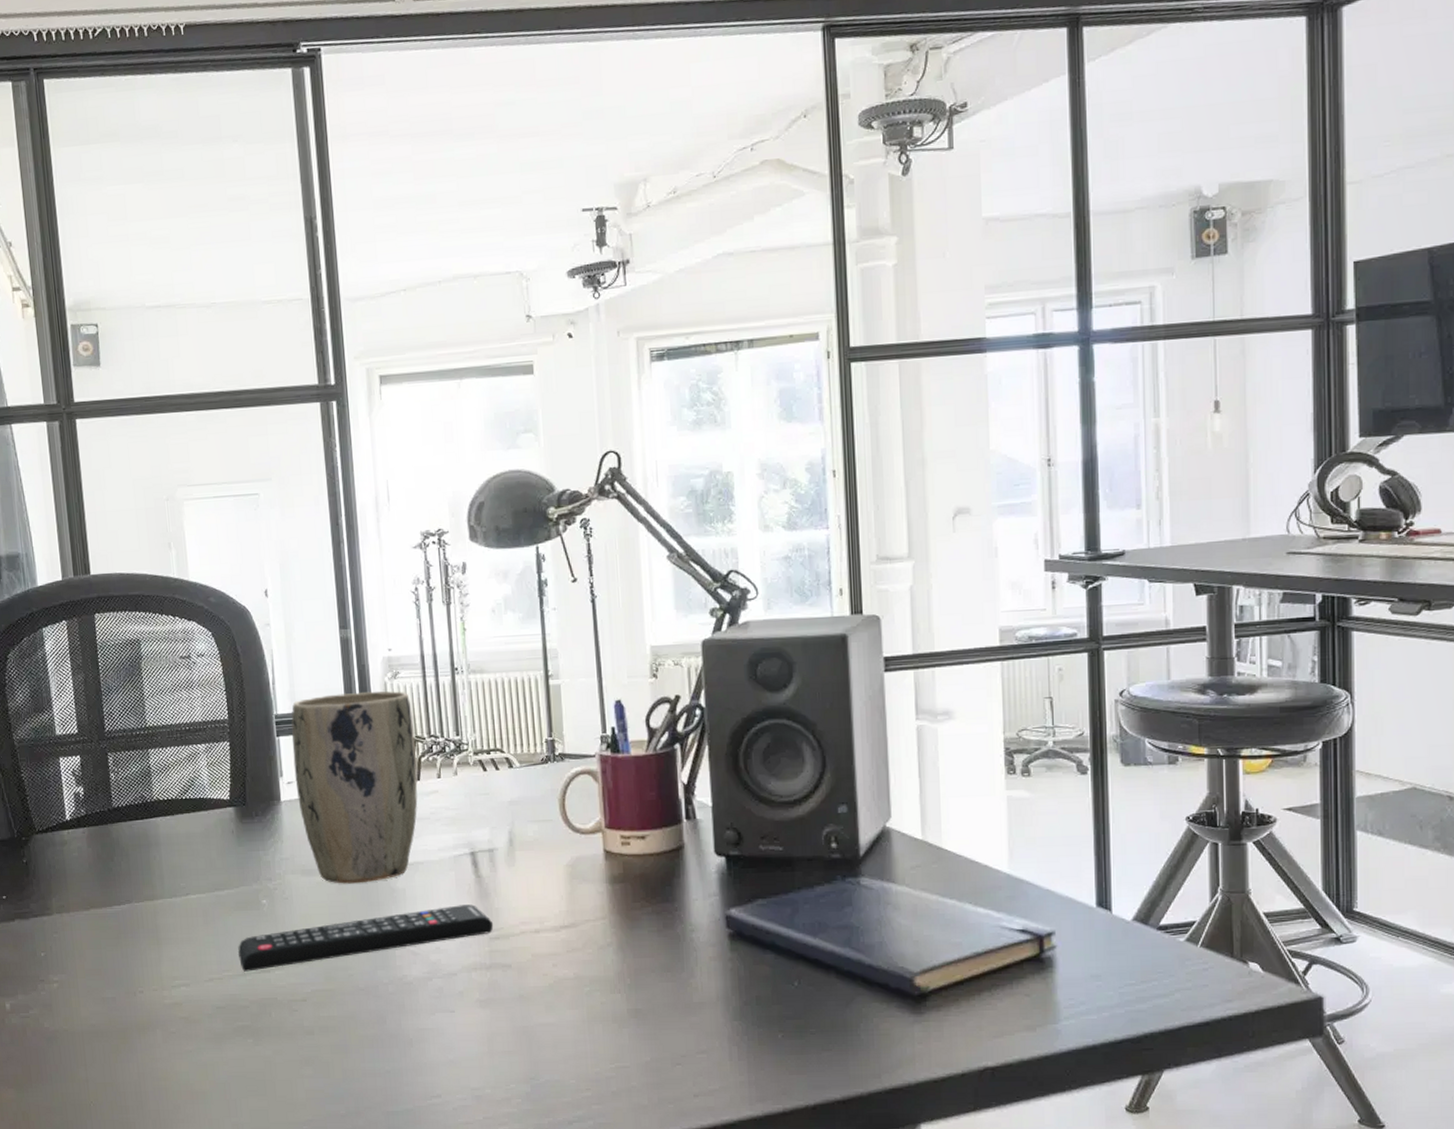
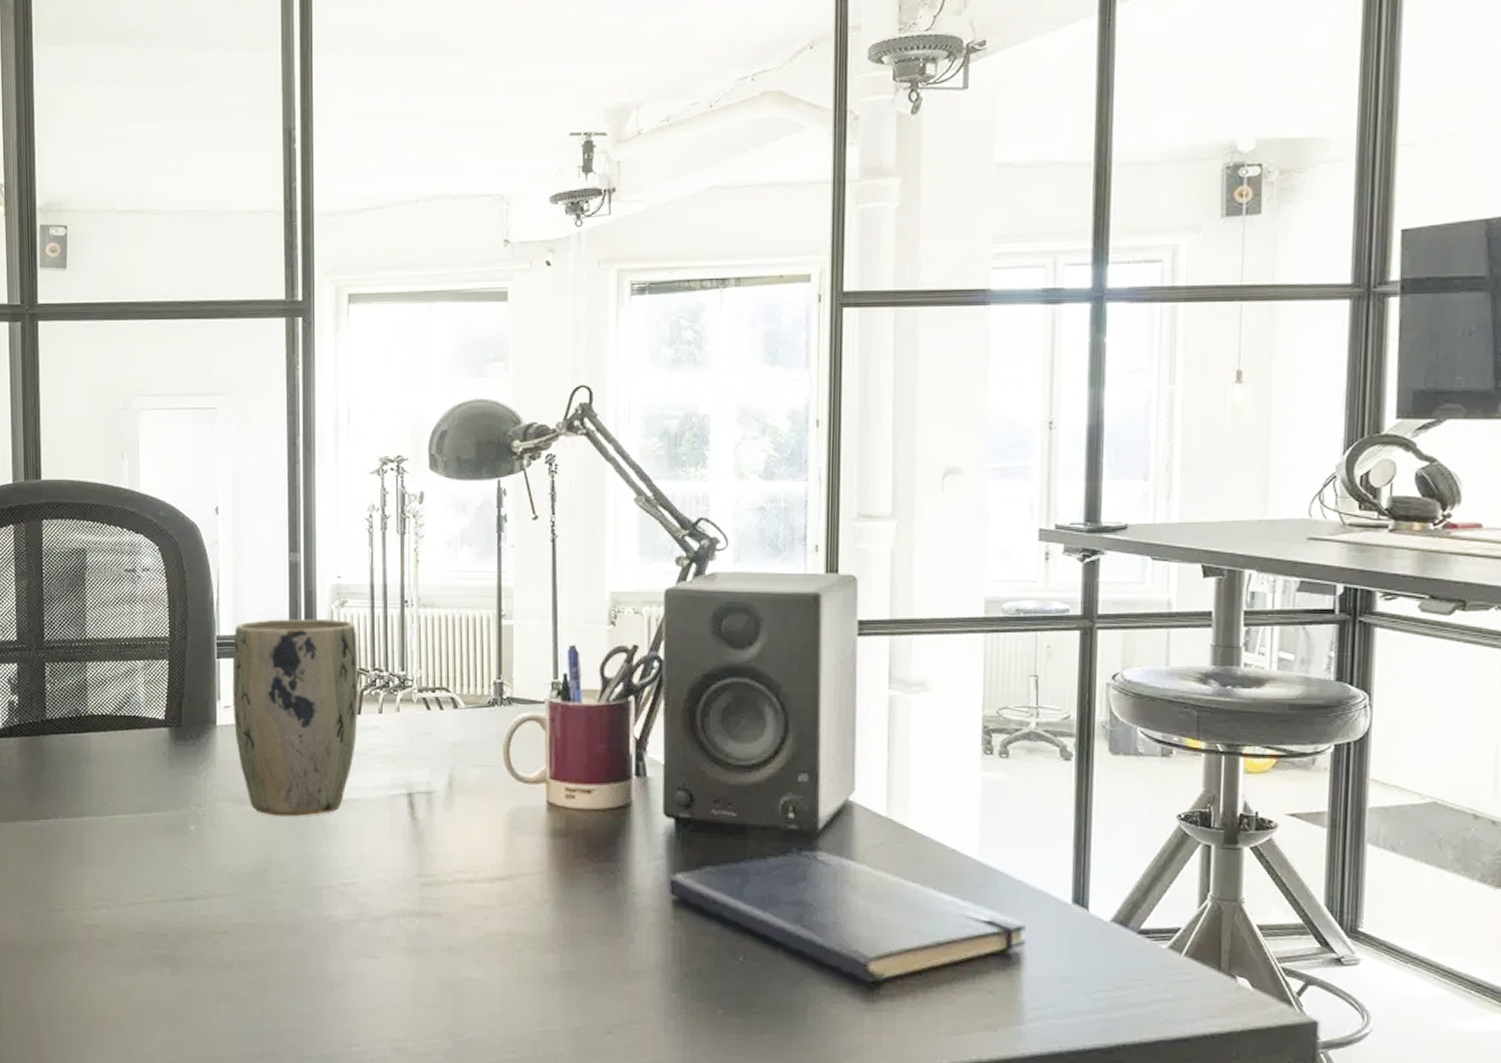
remote control: present [238,904,494,972] -> none [162,847,426,899]

